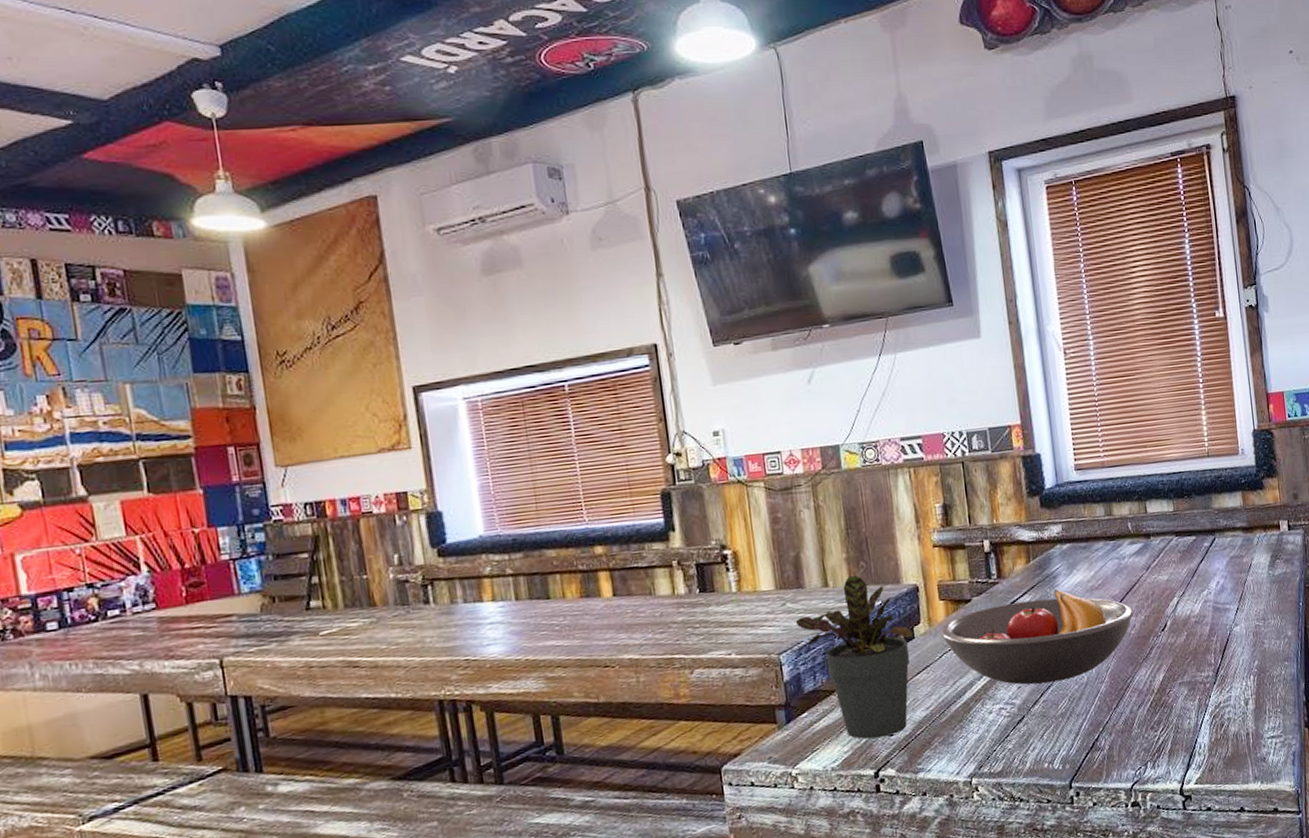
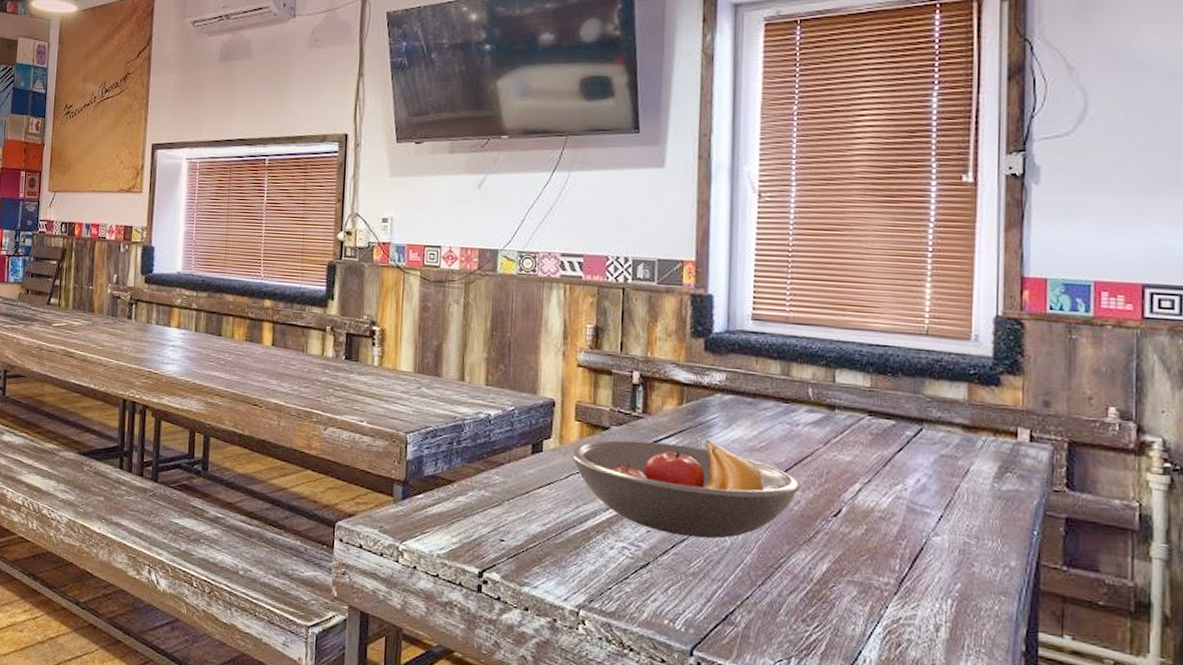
potted plant: present [795,575,913,739] -> none [427,375,541,541]

